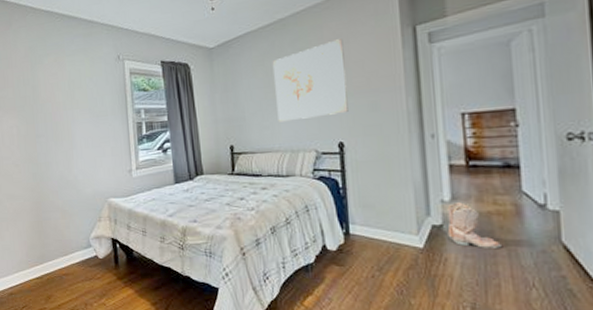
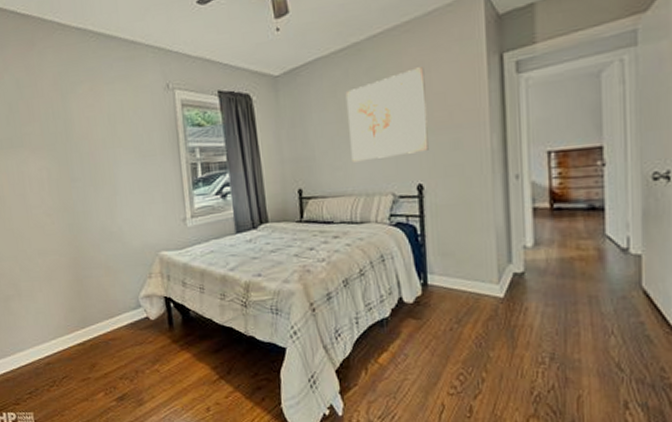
boots: present [447,202,501,248] -> none [529,248,582,296]

